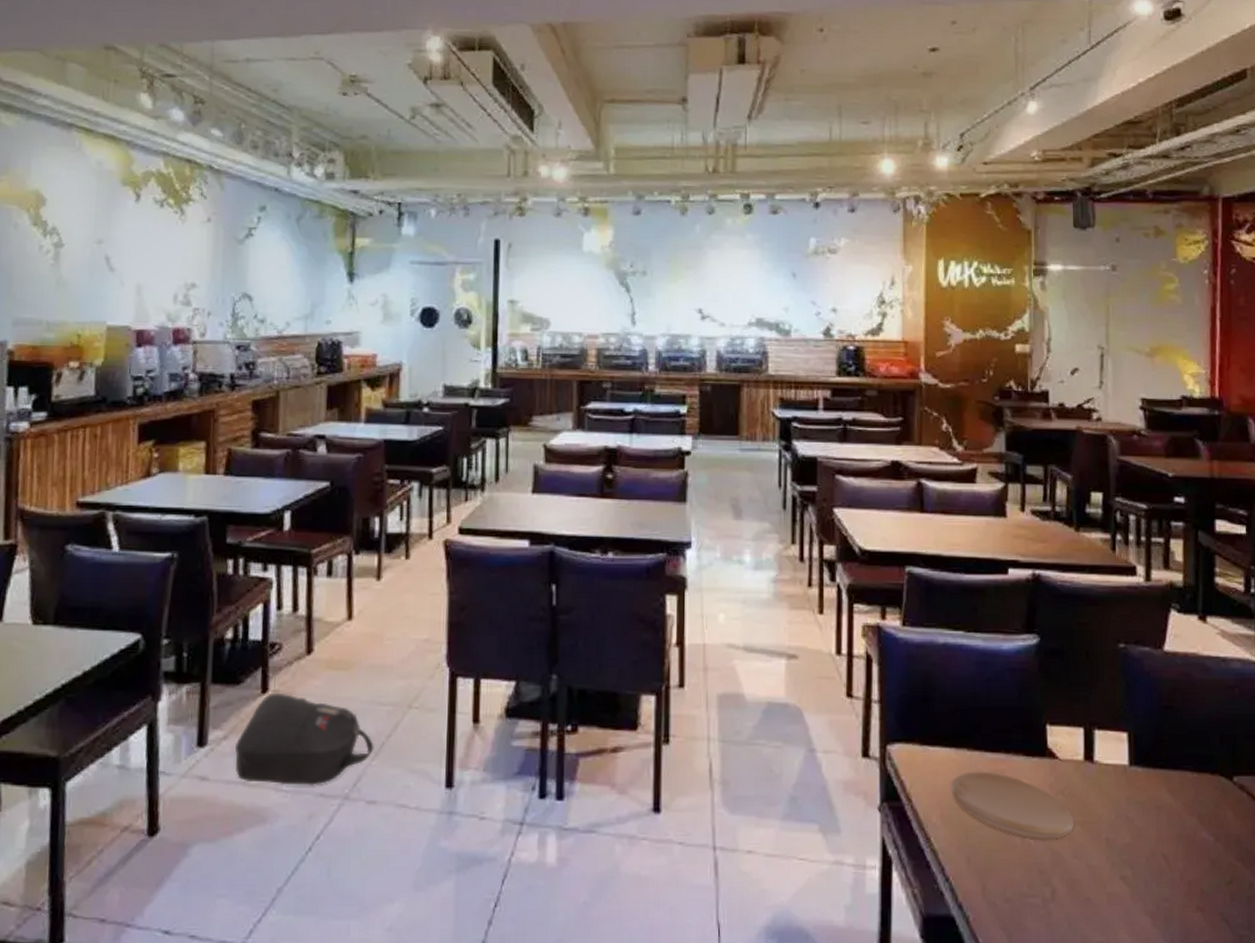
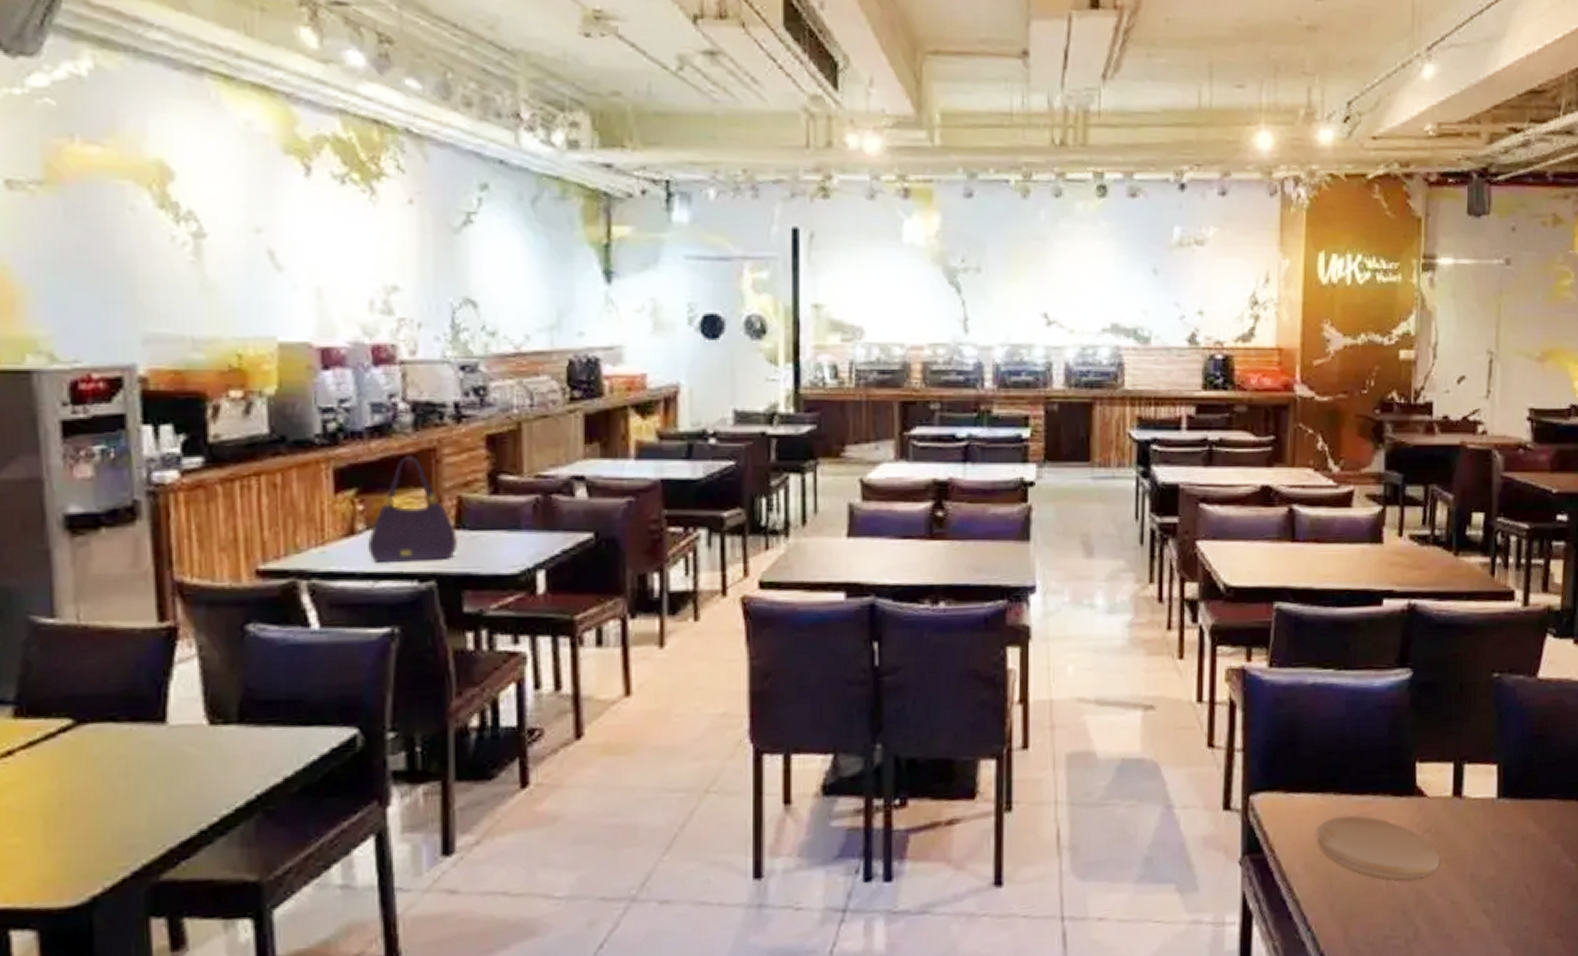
handbag: none [159,415,226,500] -> present [368,455,457,562]
backpack: present [234,692,374,785] -> none [490,786,665,892]

